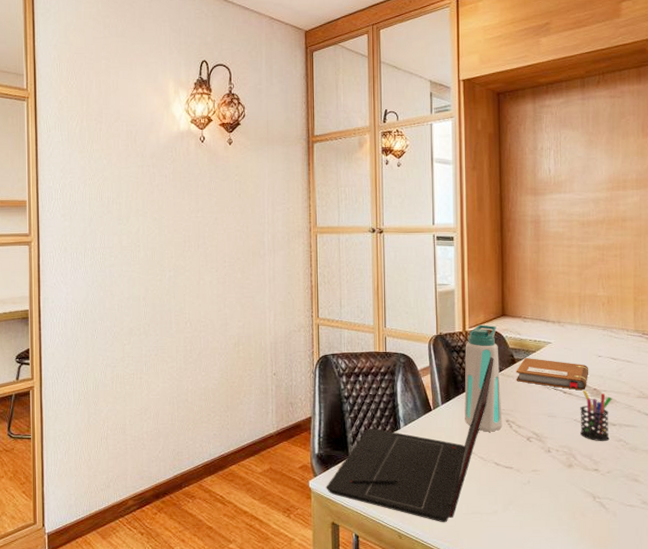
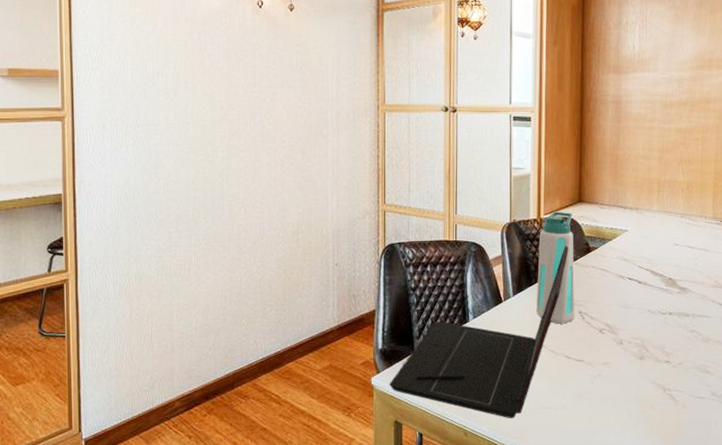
notebook: present [516,357,589,391] -> none [590,246,665,280]
pen holder: present [580,391,612,442] -> none [654,280,687,333]

